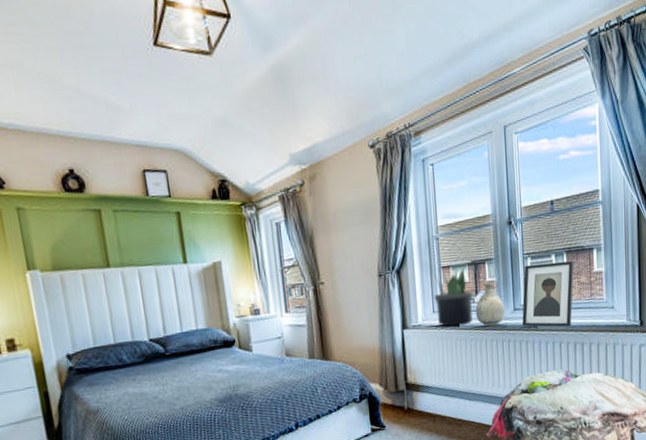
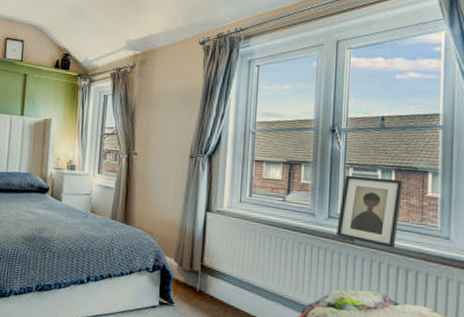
planter: present [432,267,473,327] -> none [243,163,285,222]
vase: present [475,282,505,327] -> none [285,184,319,229]

